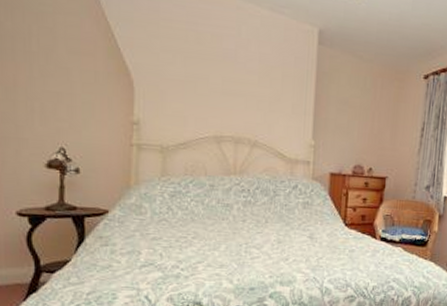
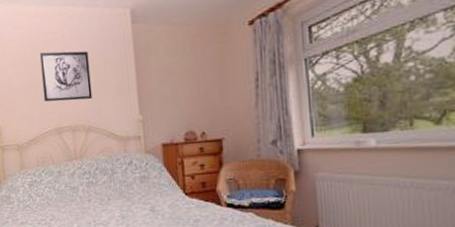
wall art: none [204,46,266,113] -> present [39,51,92,102]

